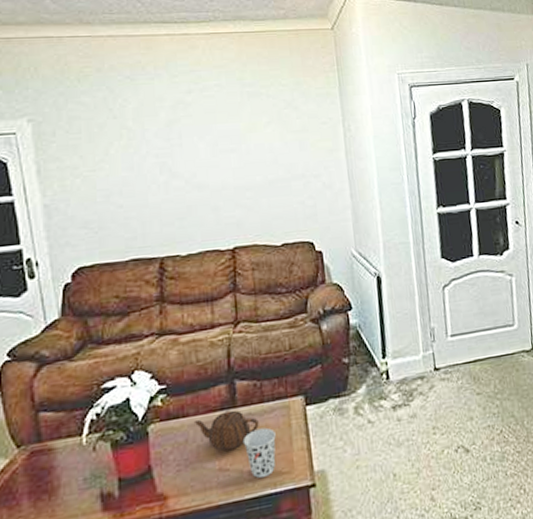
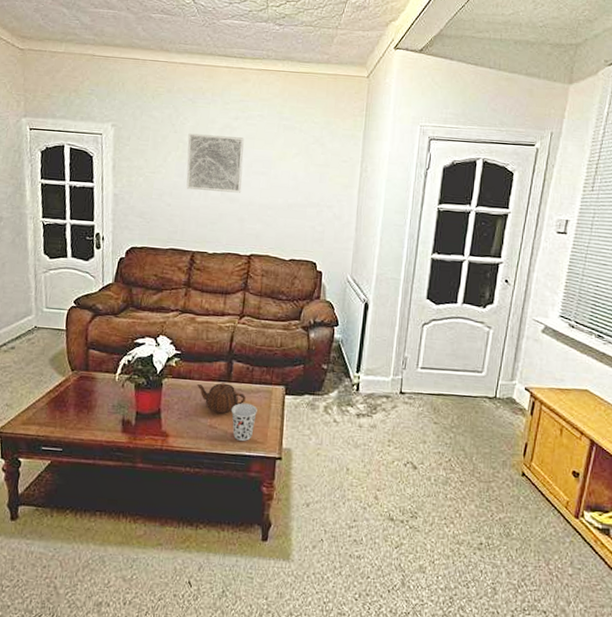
wall art: none [132,113,210,184] -> present [186,133,244,193]

